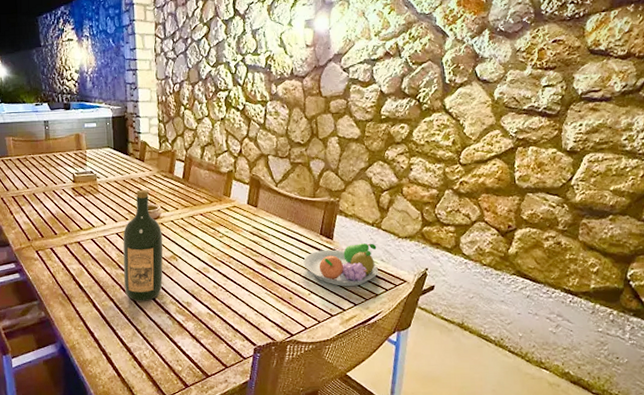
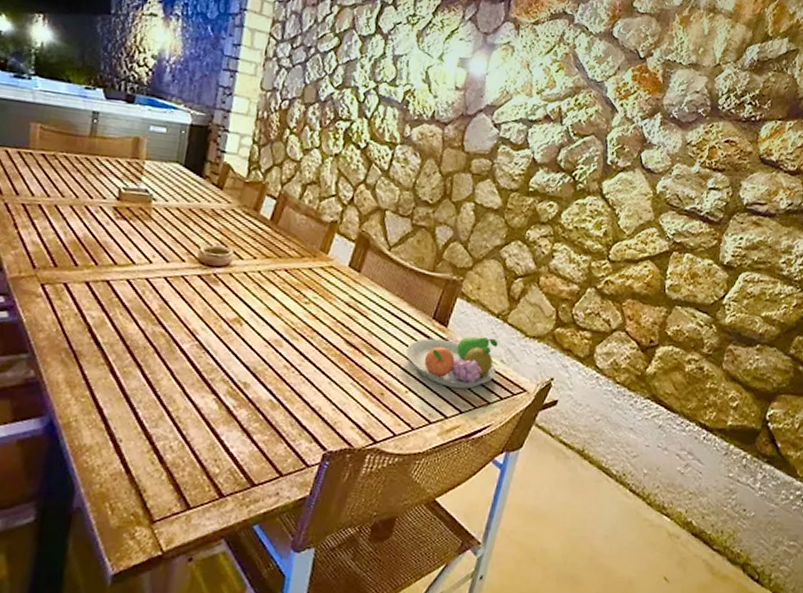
wine bottle: present [123,189,163,302] -> none [160,224,229,374]

